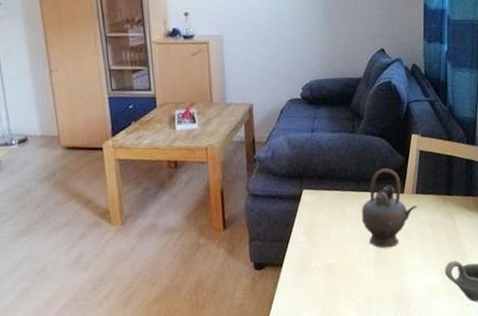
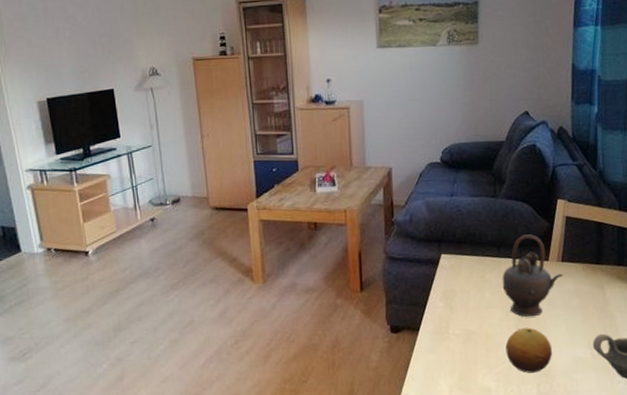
fruit: none [365,257,409,302] -> present [505,327,553,373]

